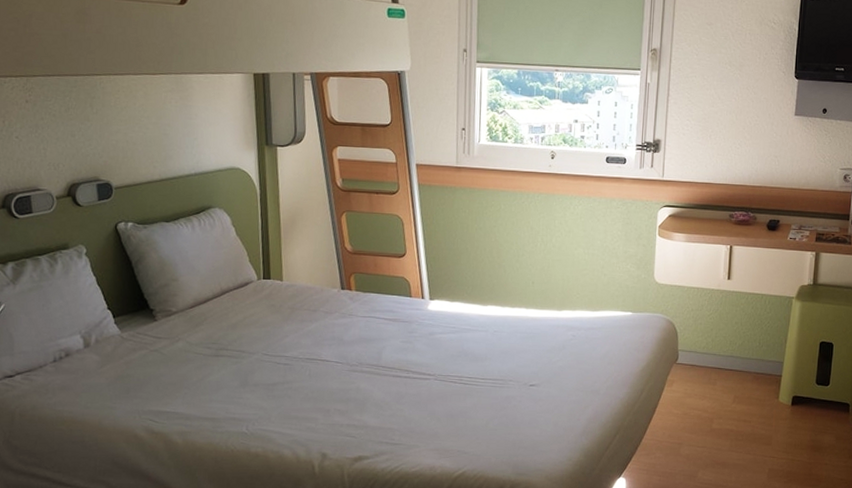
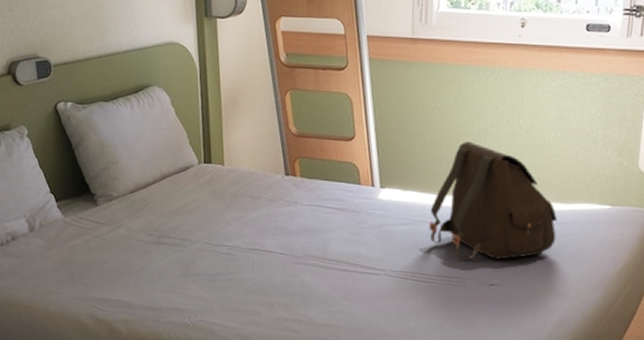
satchel: none [474,257,588,363] -> present [429,141,558,260]

